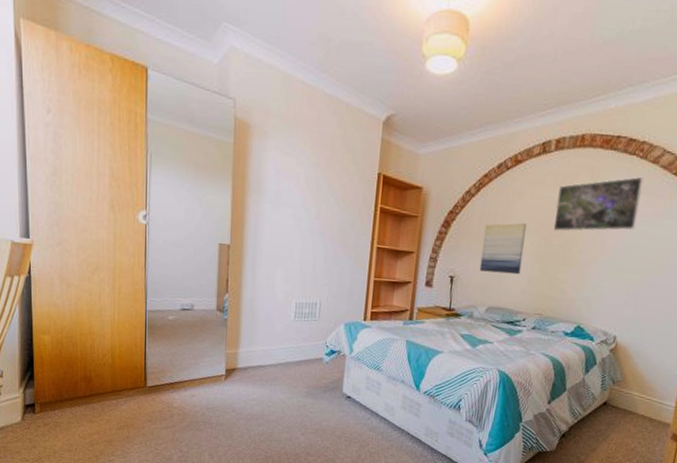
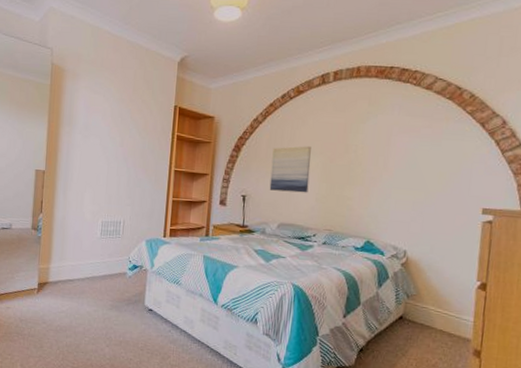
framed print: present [552,176,644,232] -> none [336,101,419,153]

